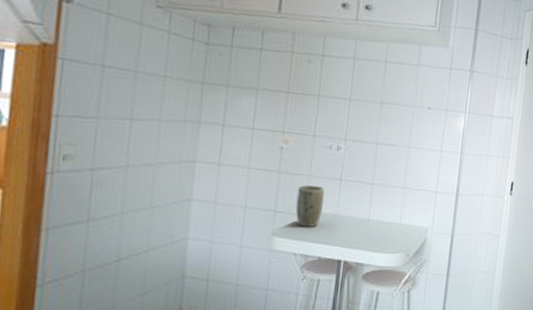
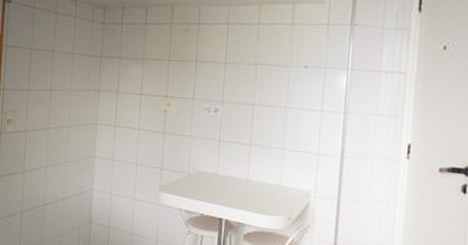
plant pot: present [295,185,325,227] -> none [179,145,205,185]

